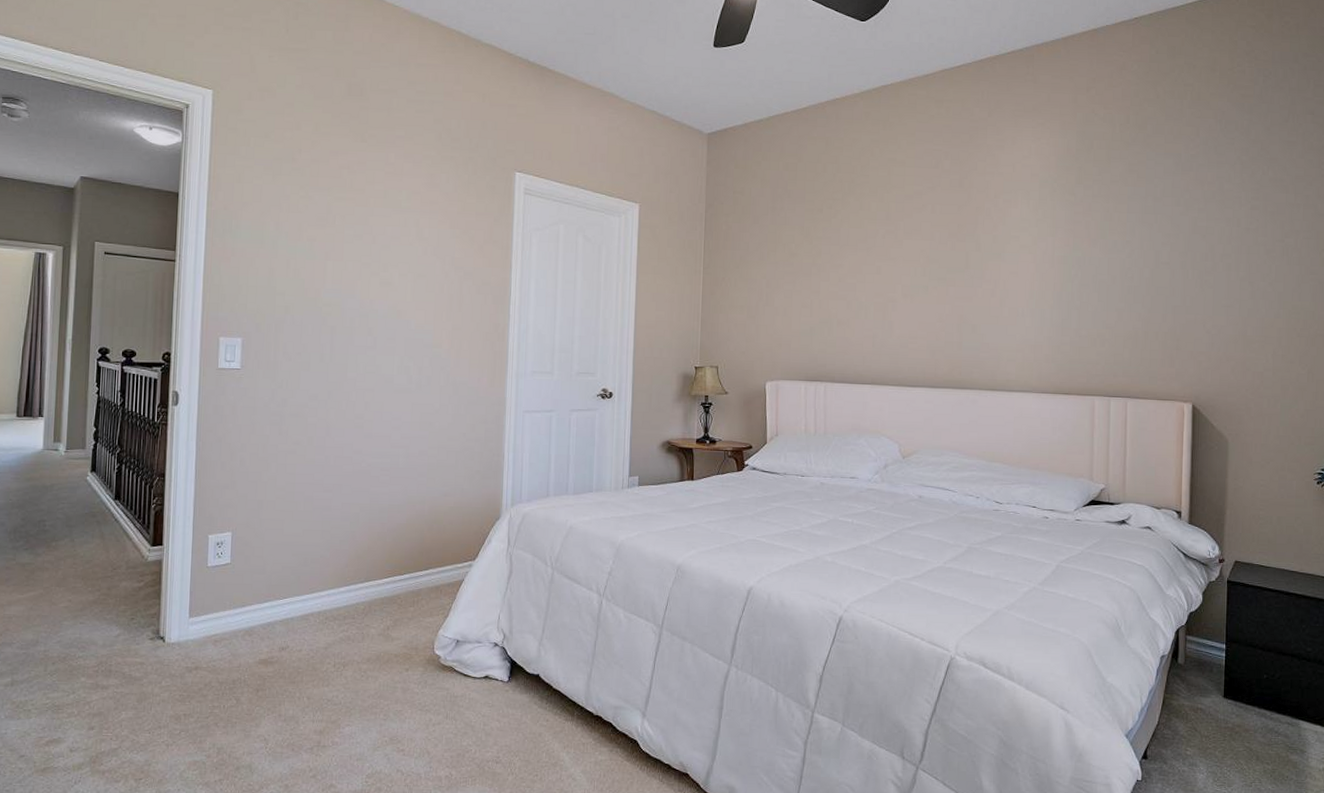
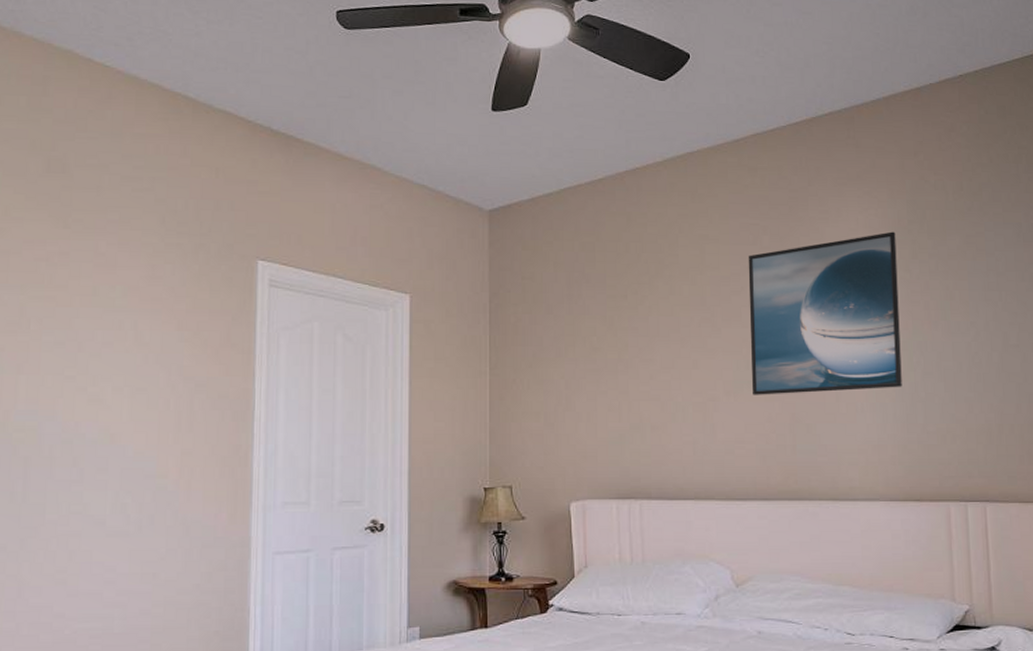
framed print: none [927,159,1064,299] -> present [748,231,902,395]

